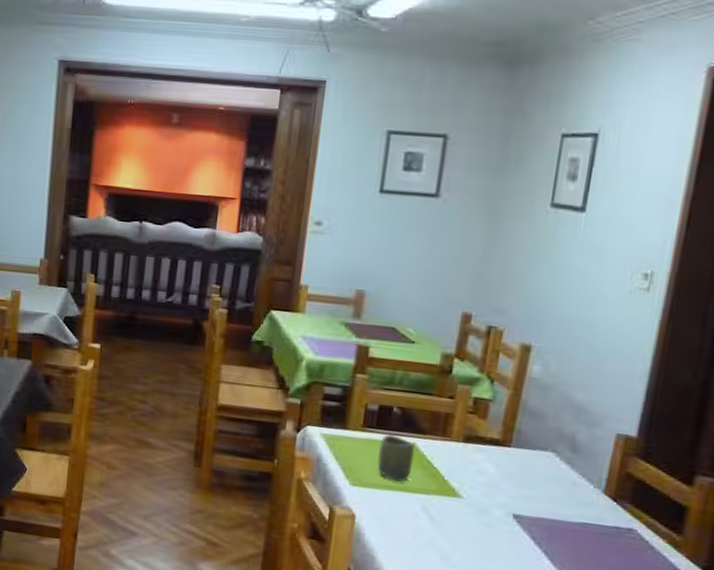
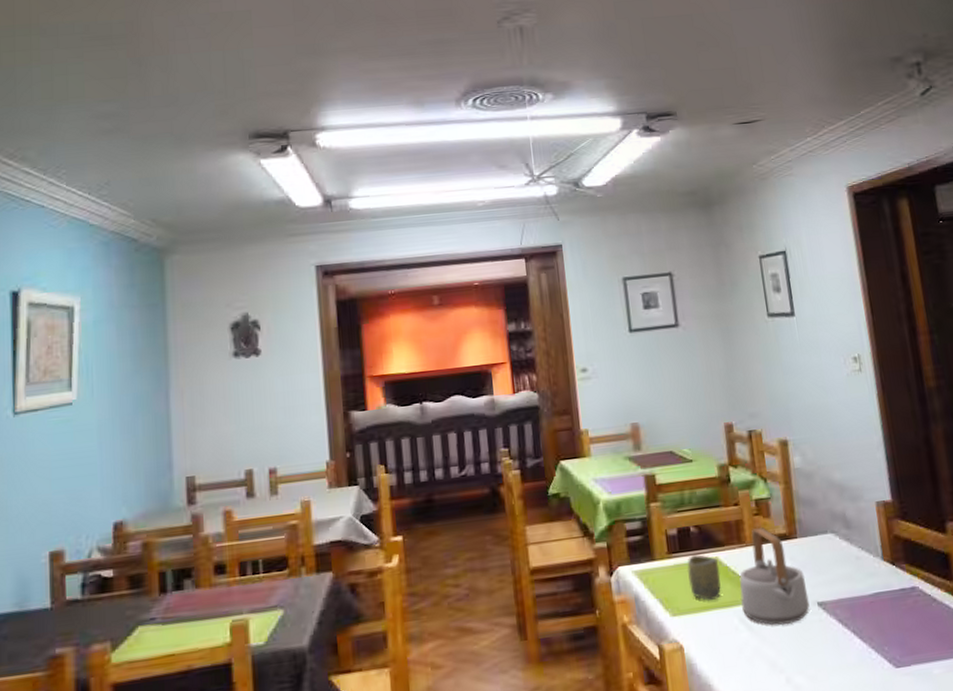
teapot: none [427,425,507,526] -> present [739,527,810,625]

